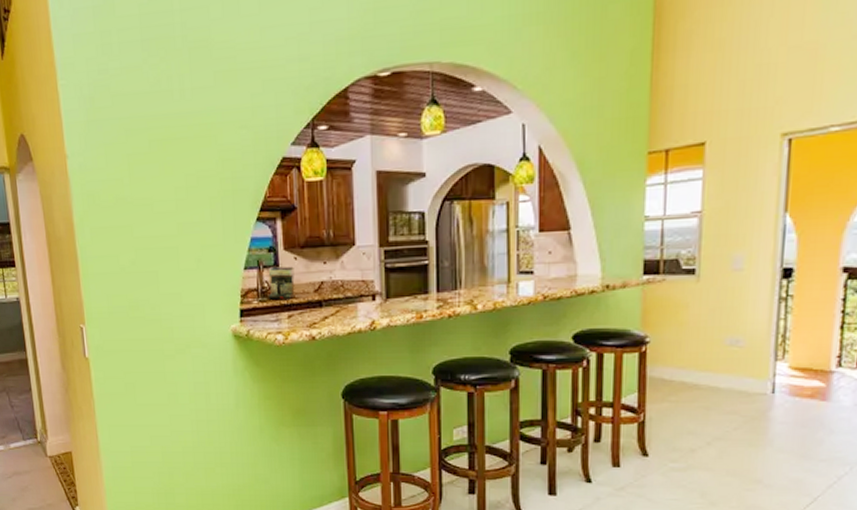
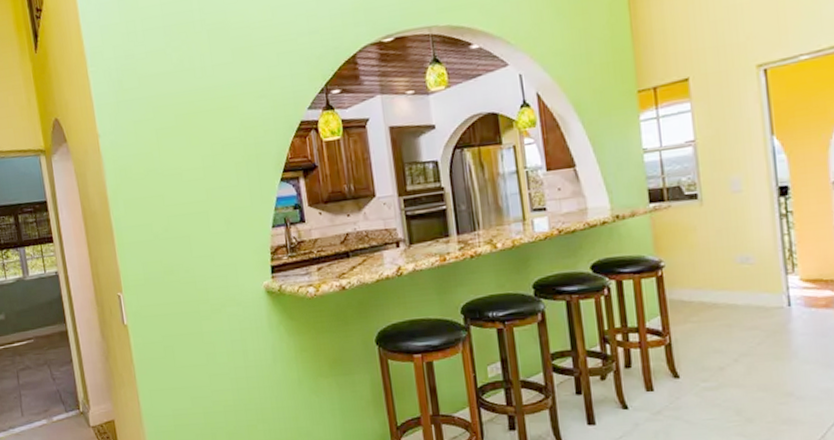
coffee maker: present [268,266,295,301] -> none [296,221,322,254]

